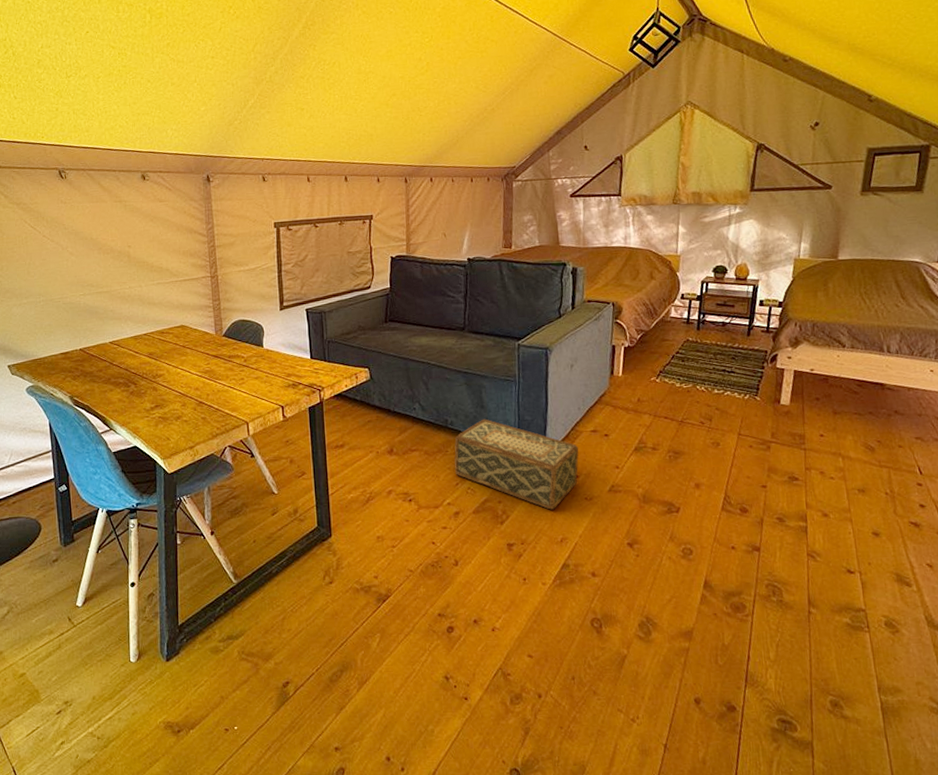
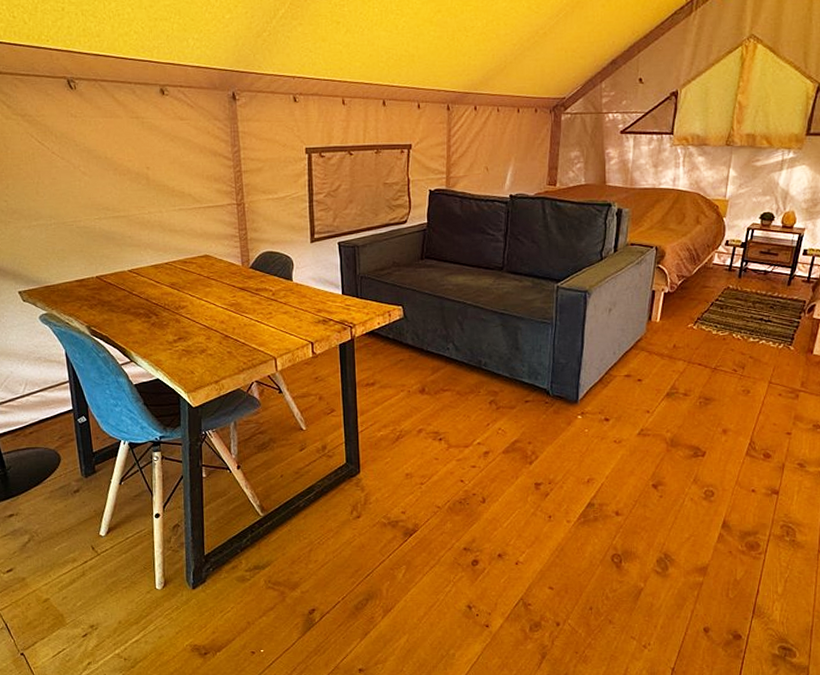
woven basket: present [454,419,579,510] -> none [486,360,612,451]

